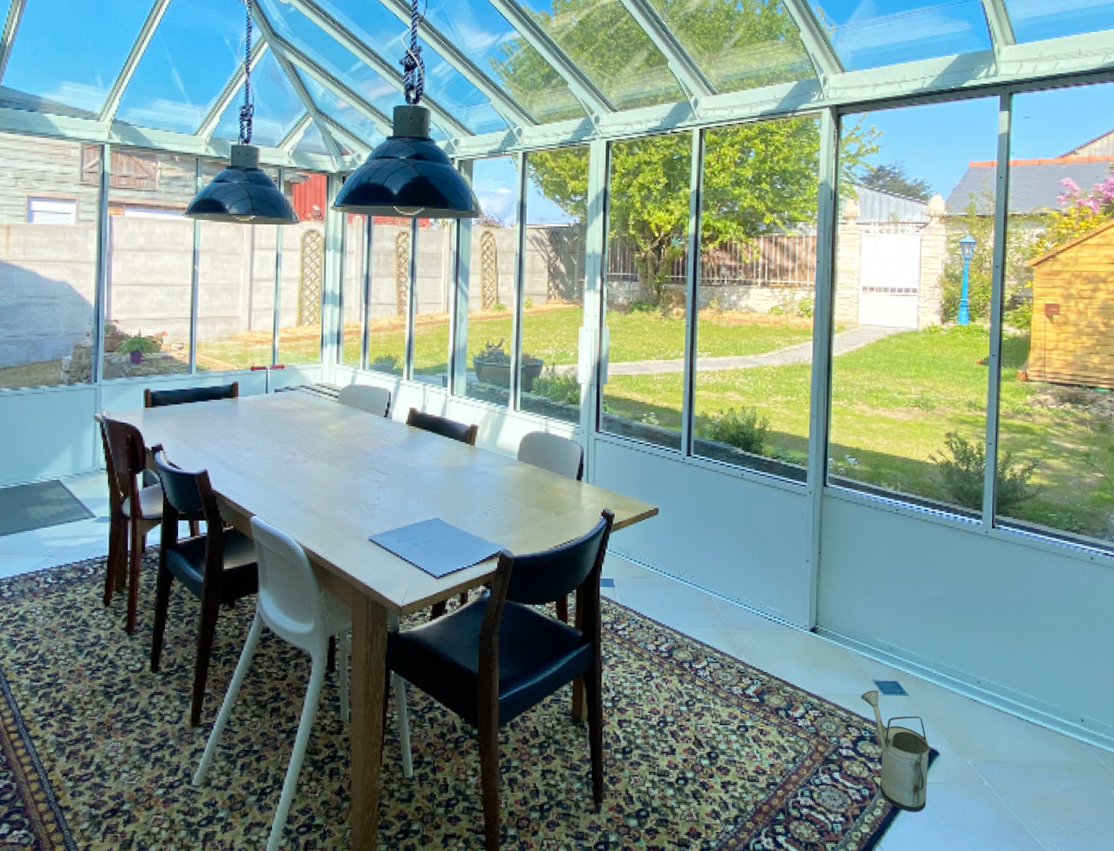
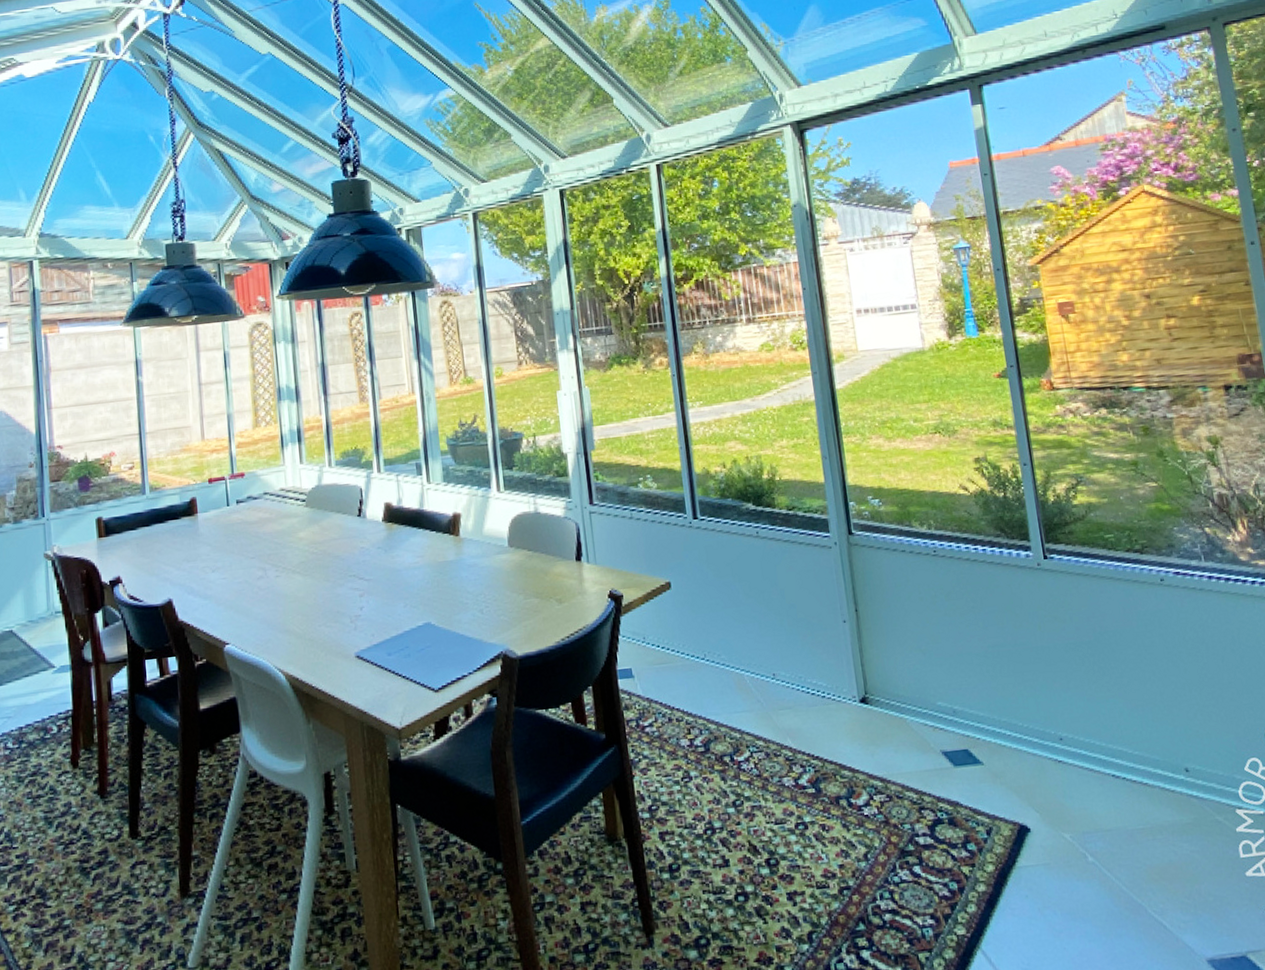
watering can: present [861,690,929,812] -> none [929,762,1026,904]

